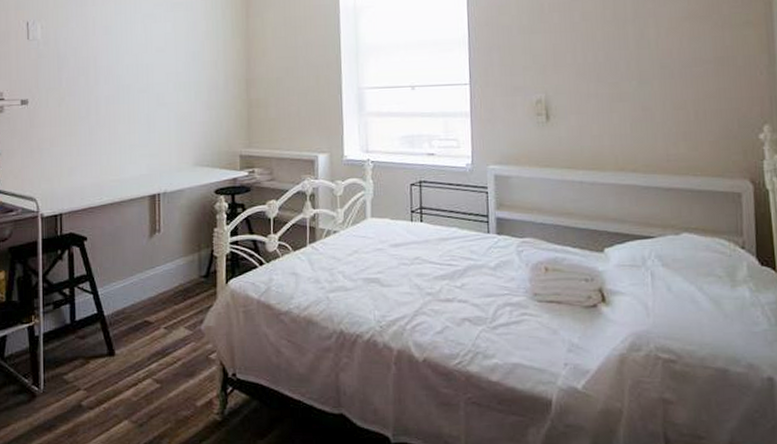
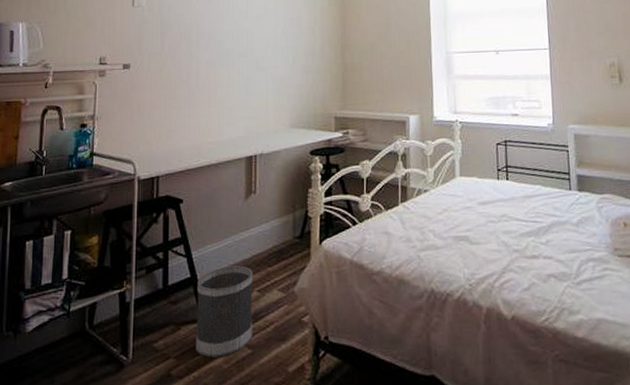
wastebasket: none [104,303,161,391] -> present [196,266,253,358]

